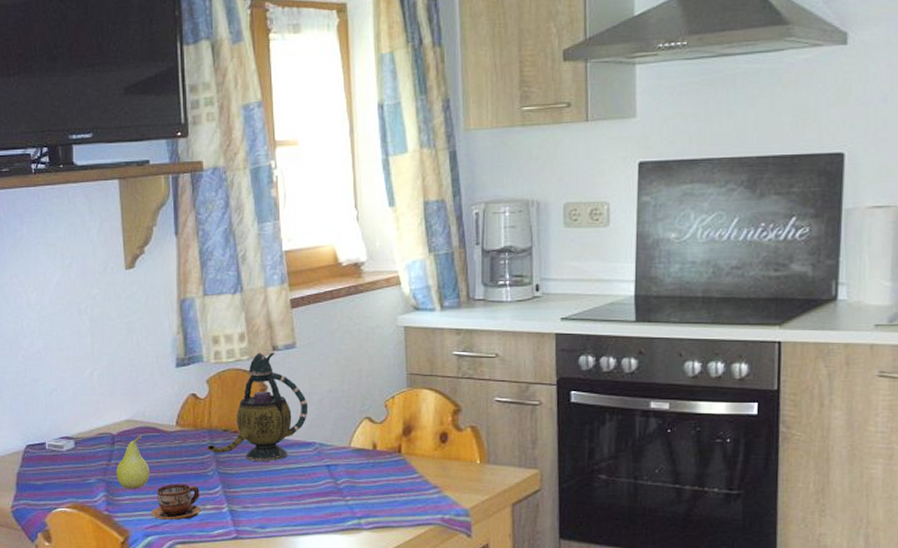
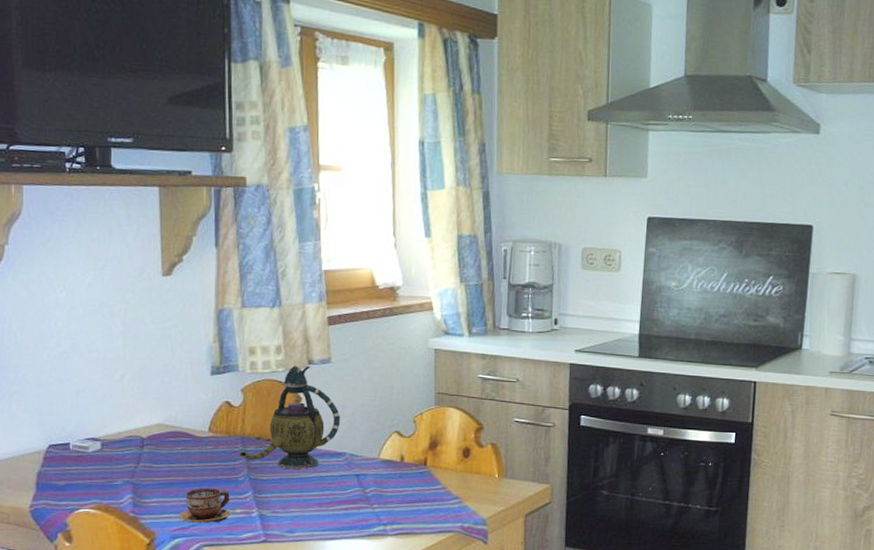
fruit: present [116,436,150,489] -> none [144,440,179,492]

